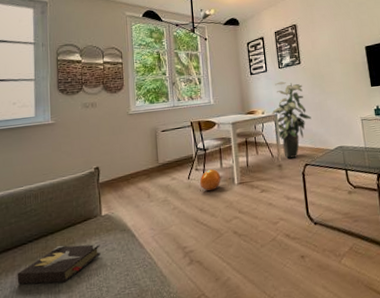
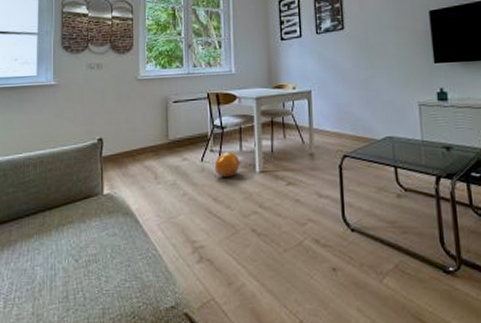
hardback book: present [17,243,101,285] -> none [12,223,101,266]
indoor plant: present [271,81,312,159] -> none [304,50,354,147]

